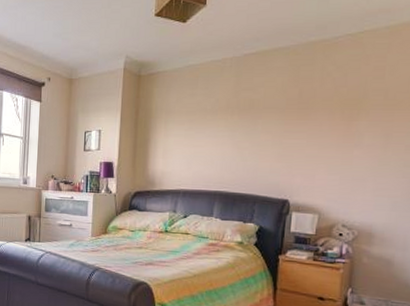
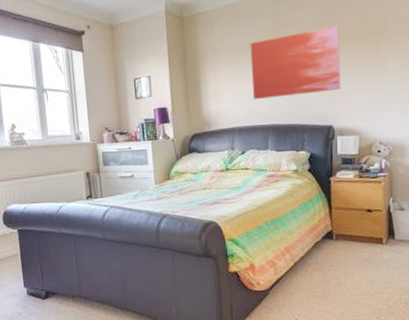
wall art: none [202,95,308,164] -> present [250,26,341,100]

